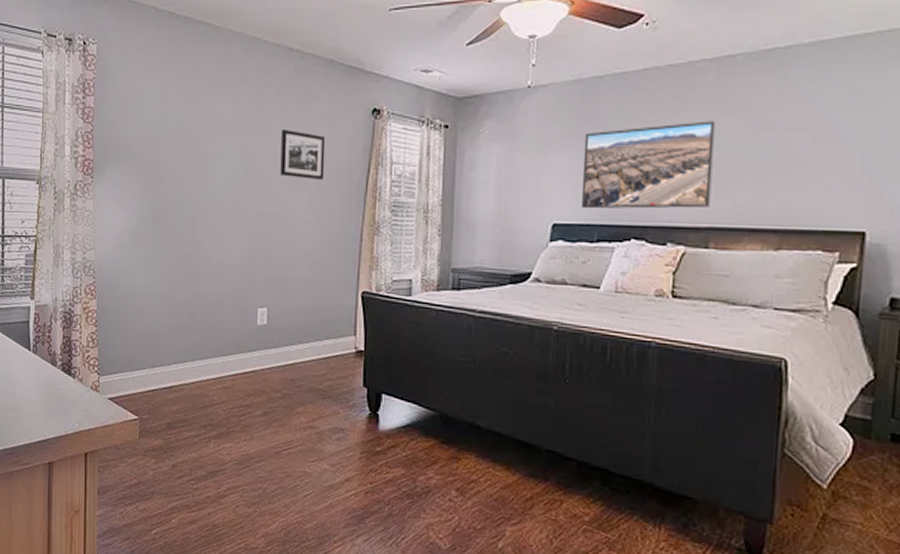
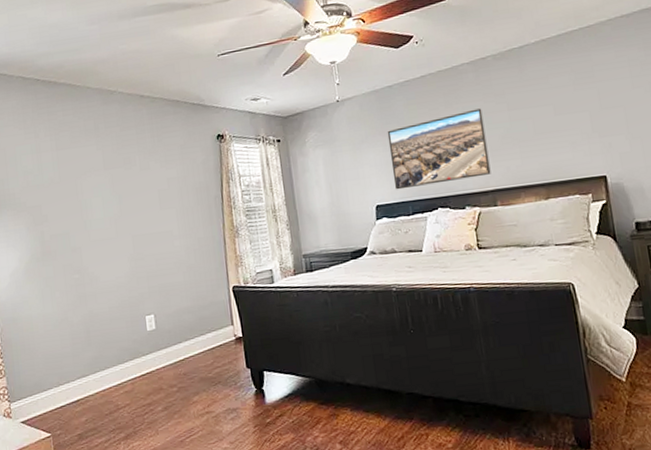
picture frame: present [280,128,326,181] -> none [144,161,186,201]

